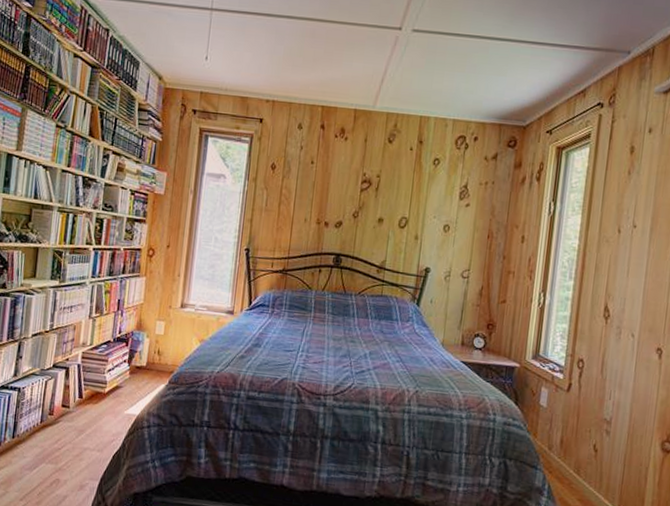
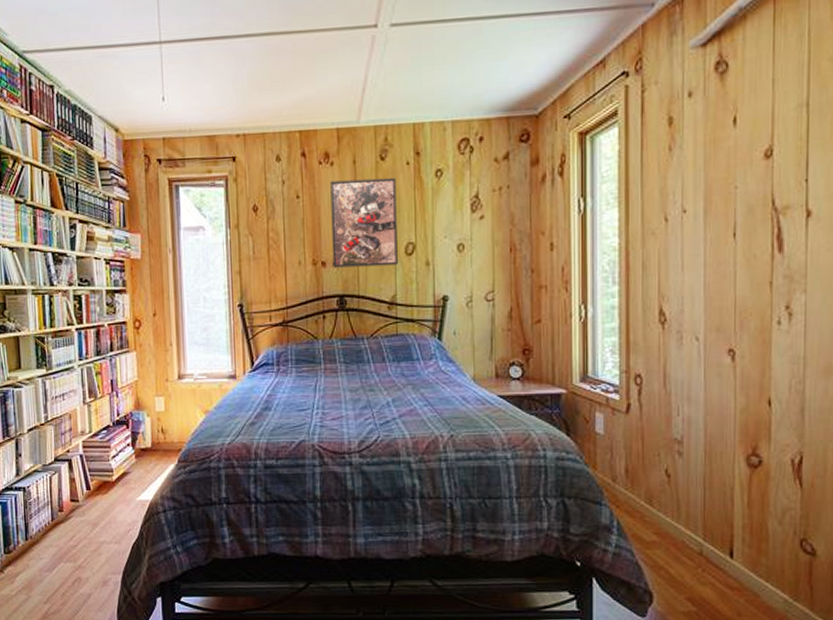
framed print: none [334,153,400,235] -> present [330,177,398,268]

